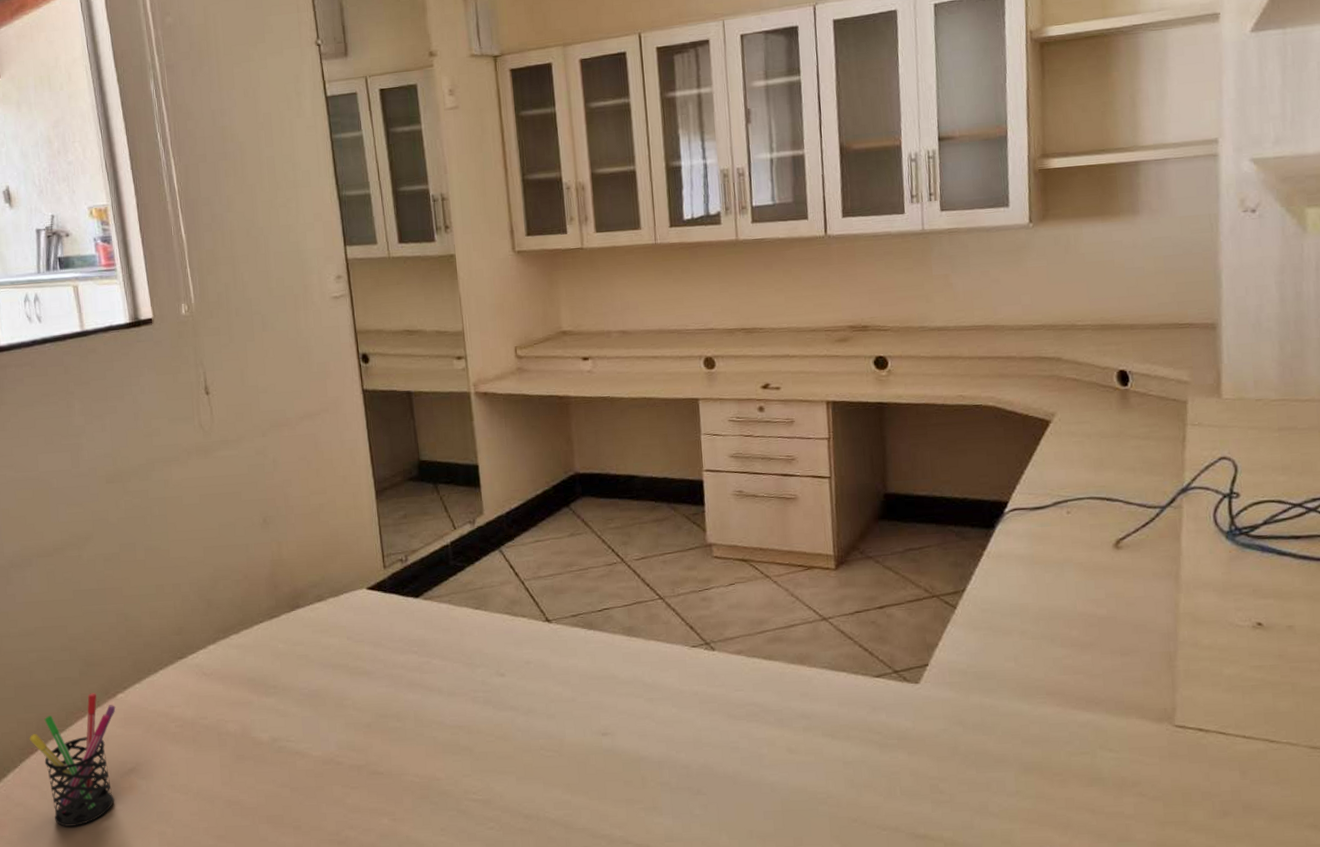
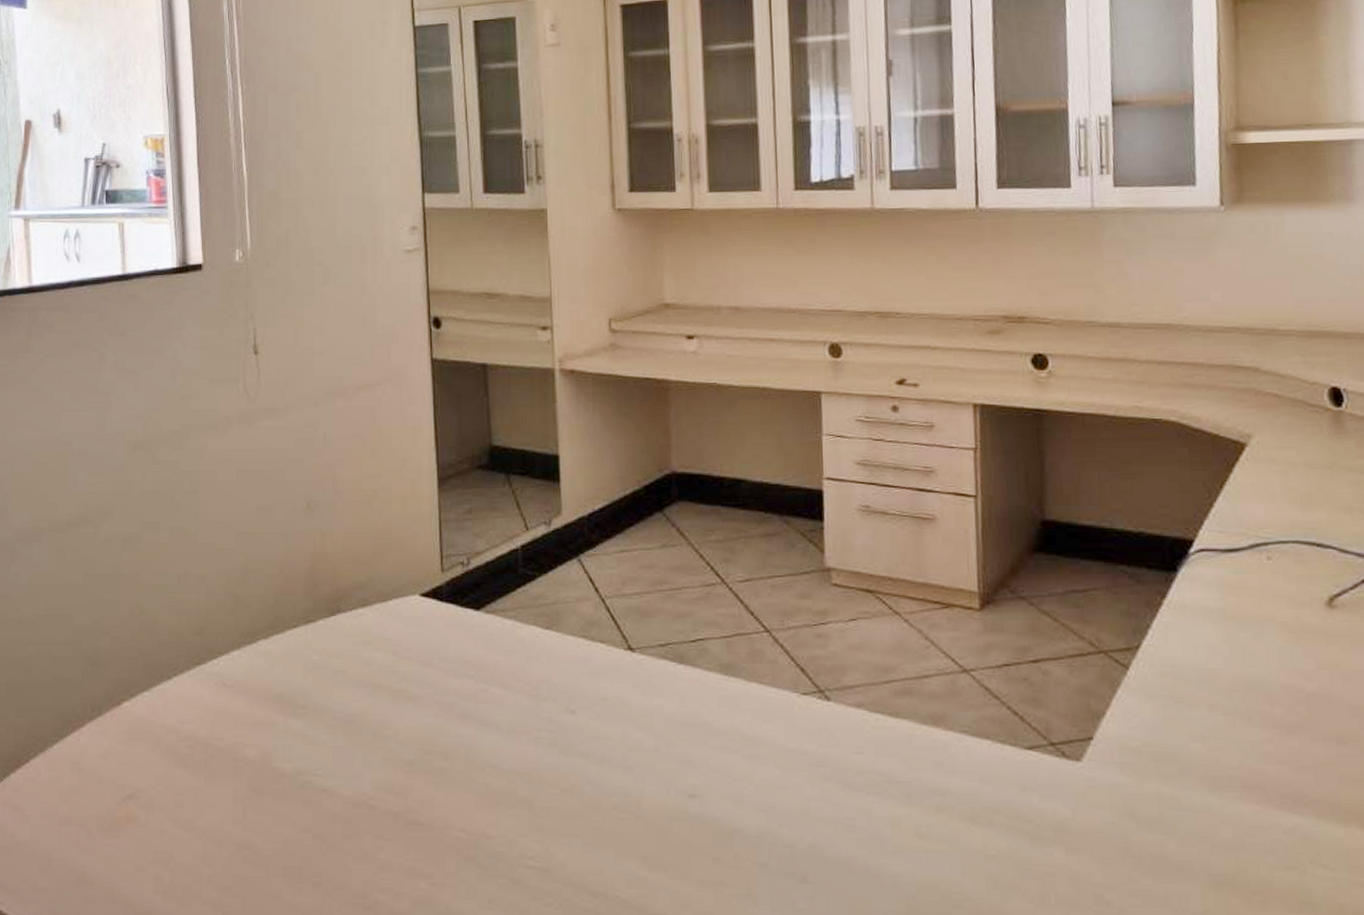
pen holder: present [29,693,116,827] -> none [17,698,119,861]

